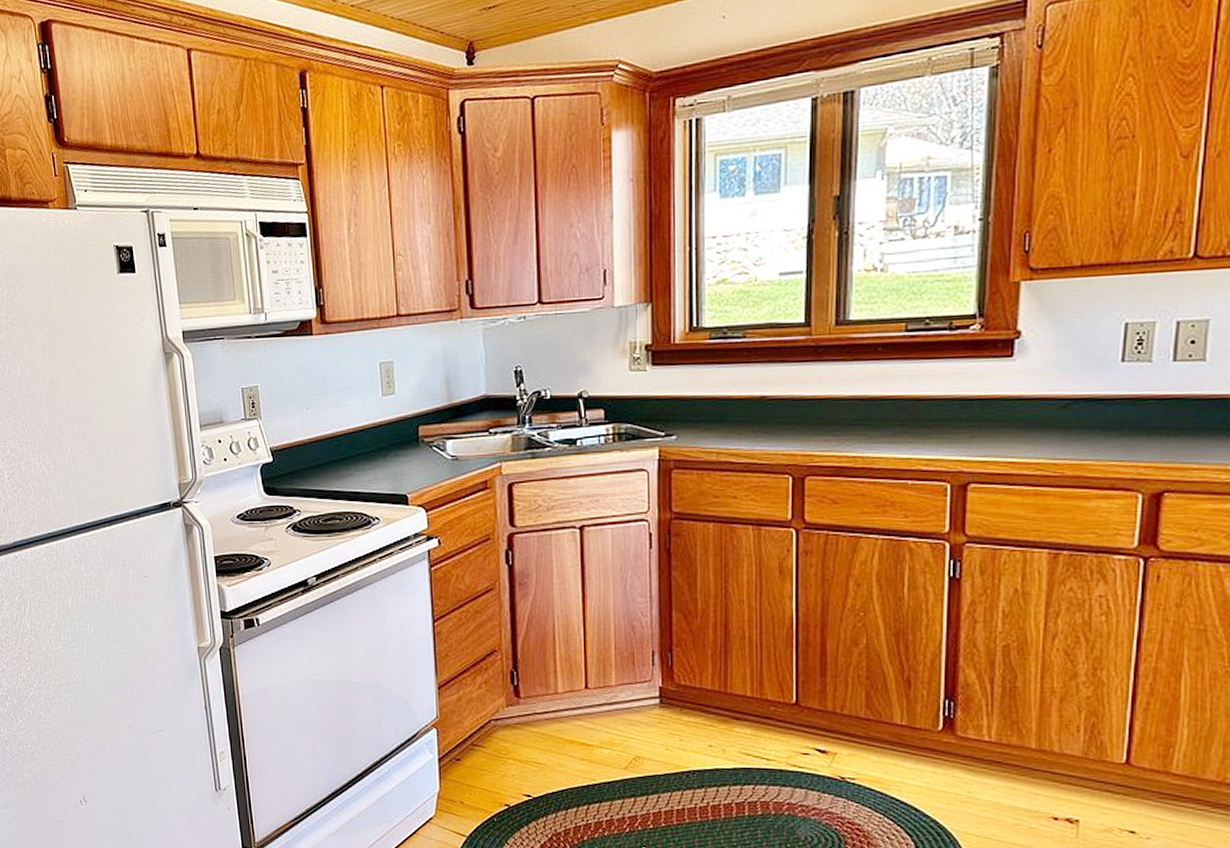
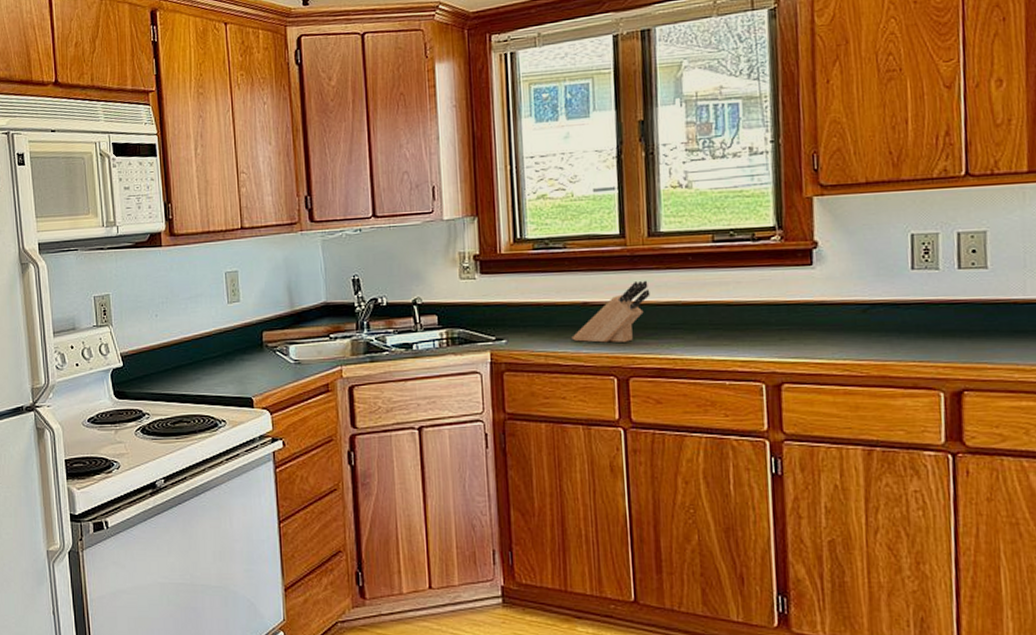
knife block: none [746,372,834,439] -> present [571,280,651,343]

